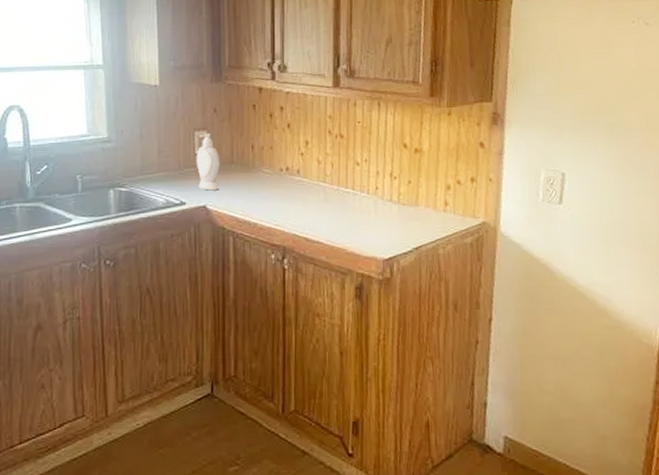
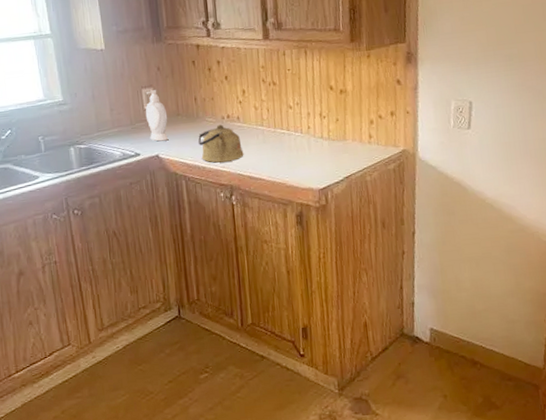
kettle: none [251,177,301,220] -> present [197,124,244,163]

